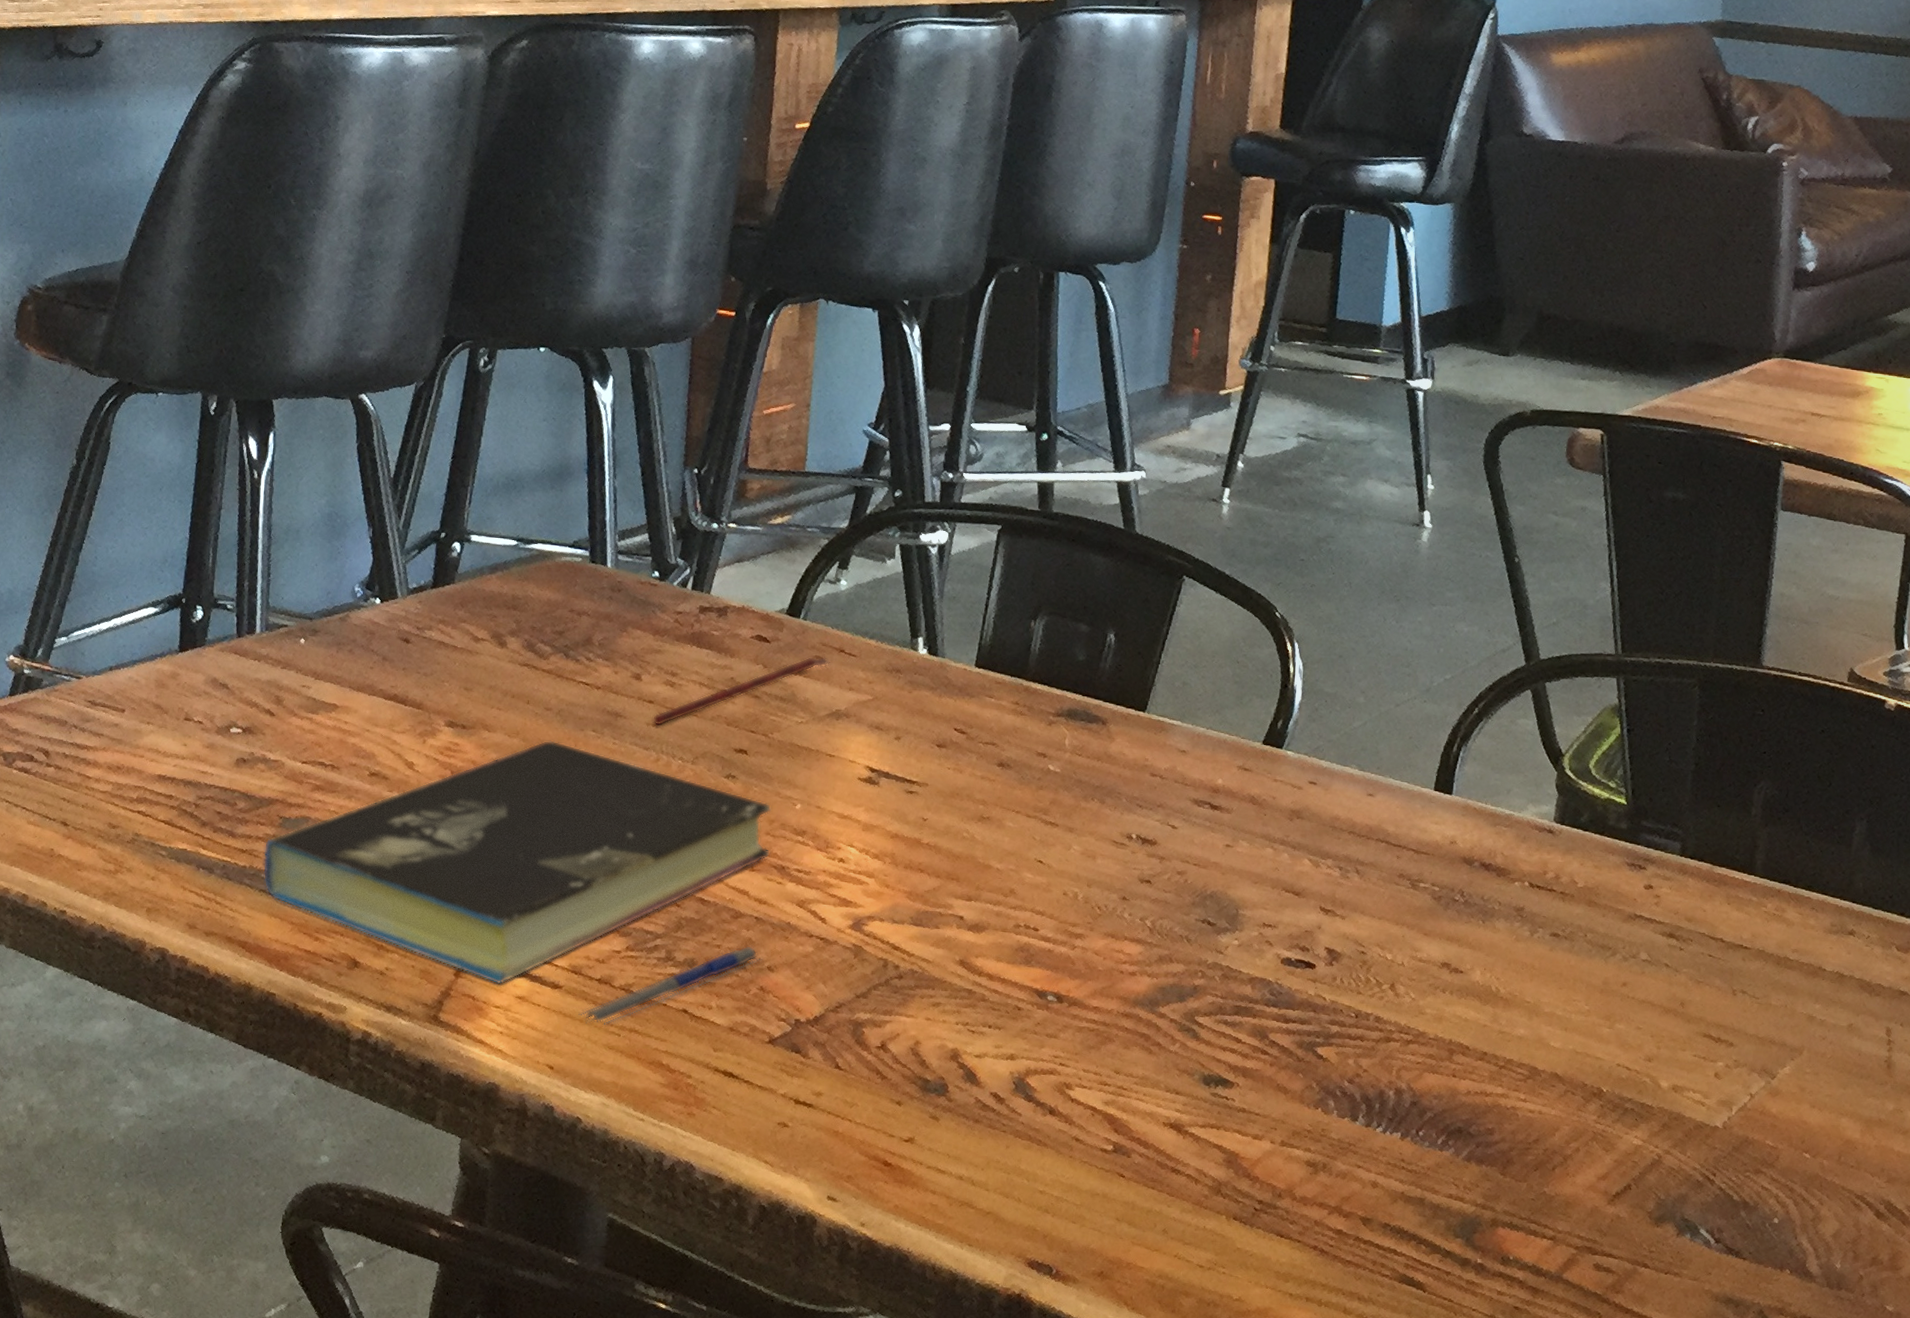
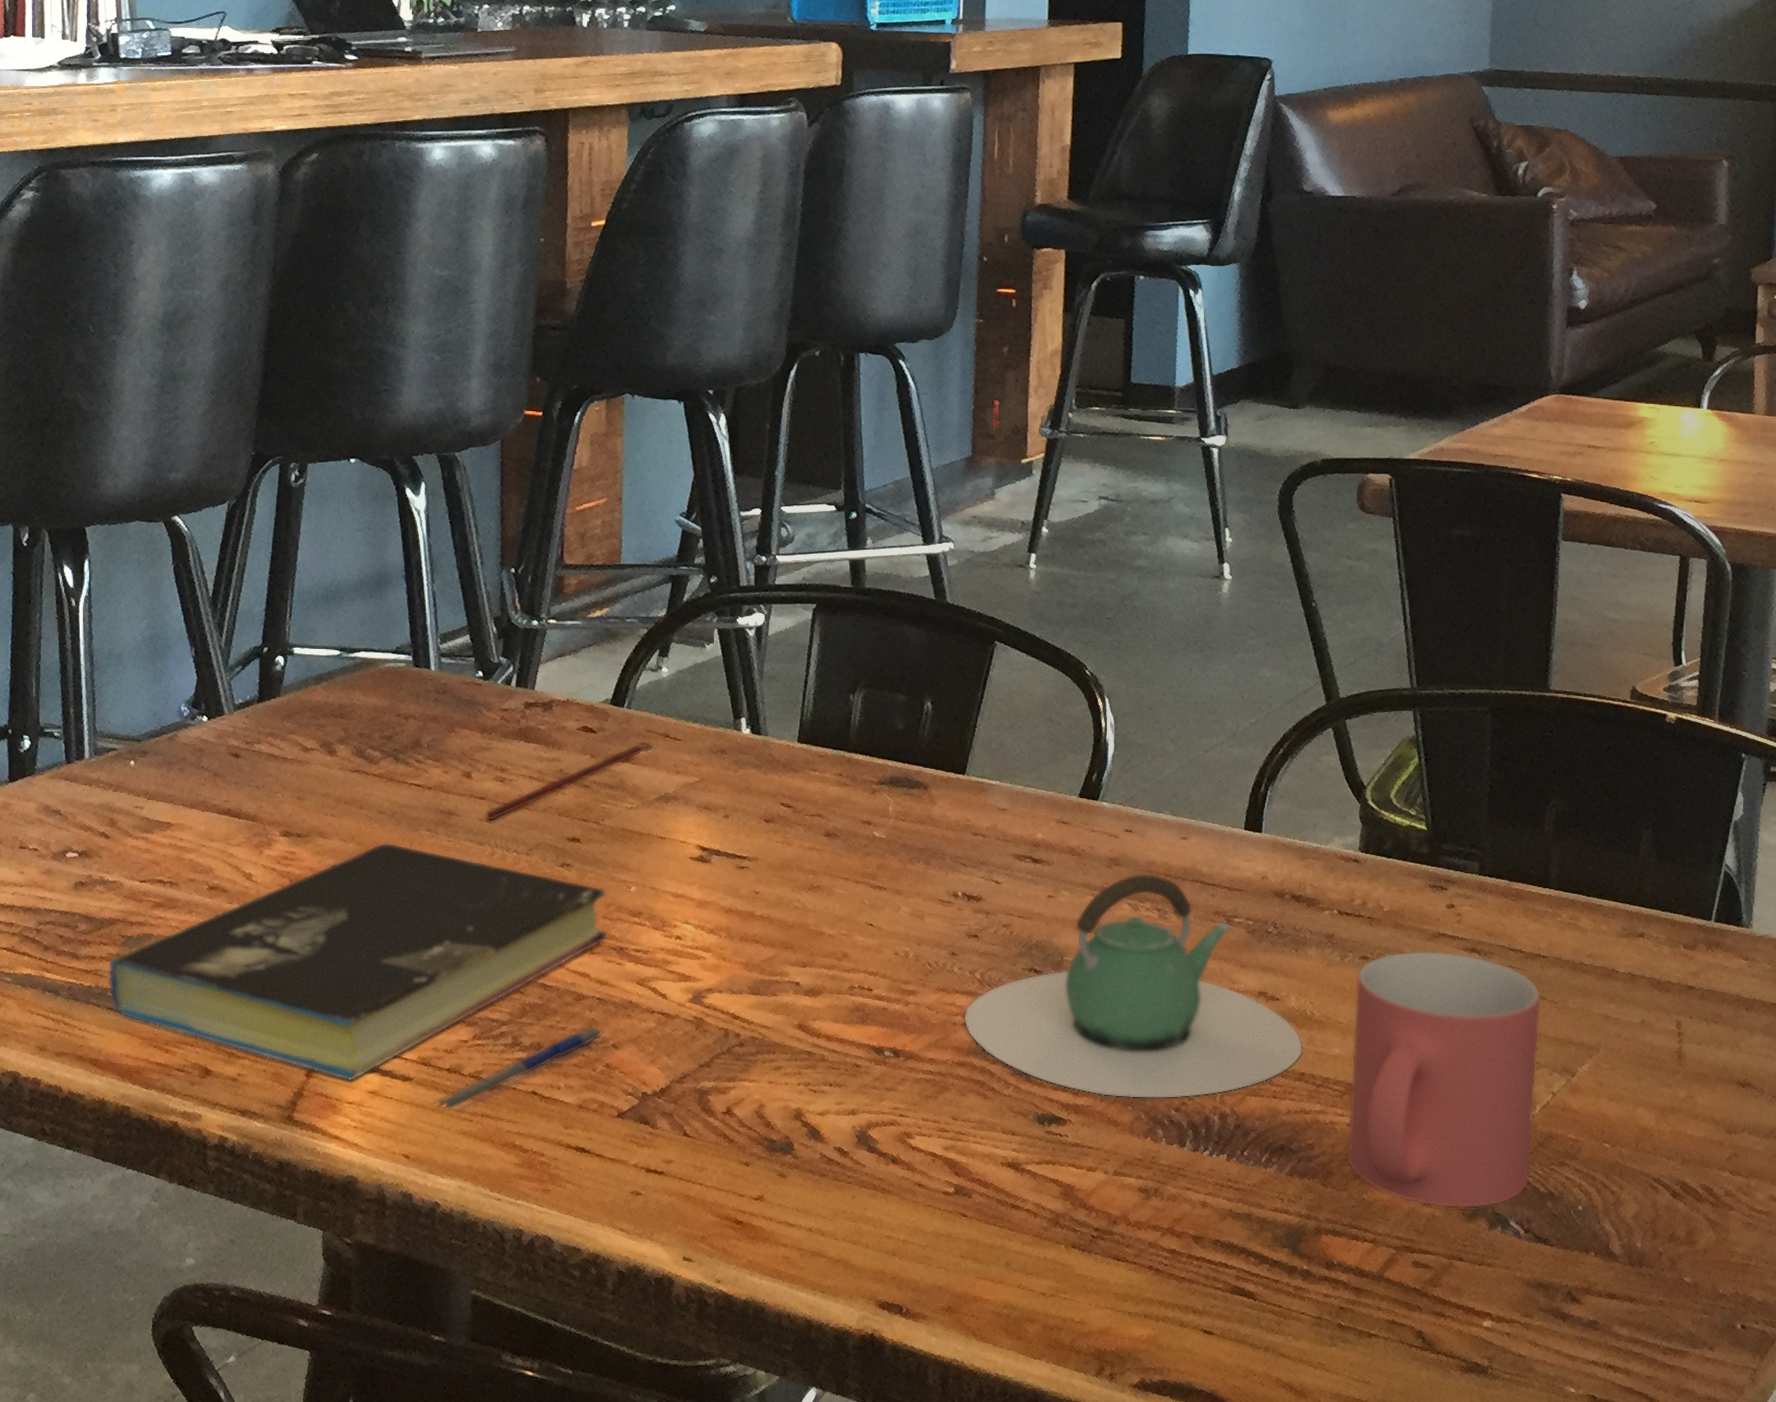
teapot: none [1131,828,1487,1070] -> present [964,873,1304,1099]
mug: none [1528,931,1742,1212] -> present [1346,950,1542,1209]

